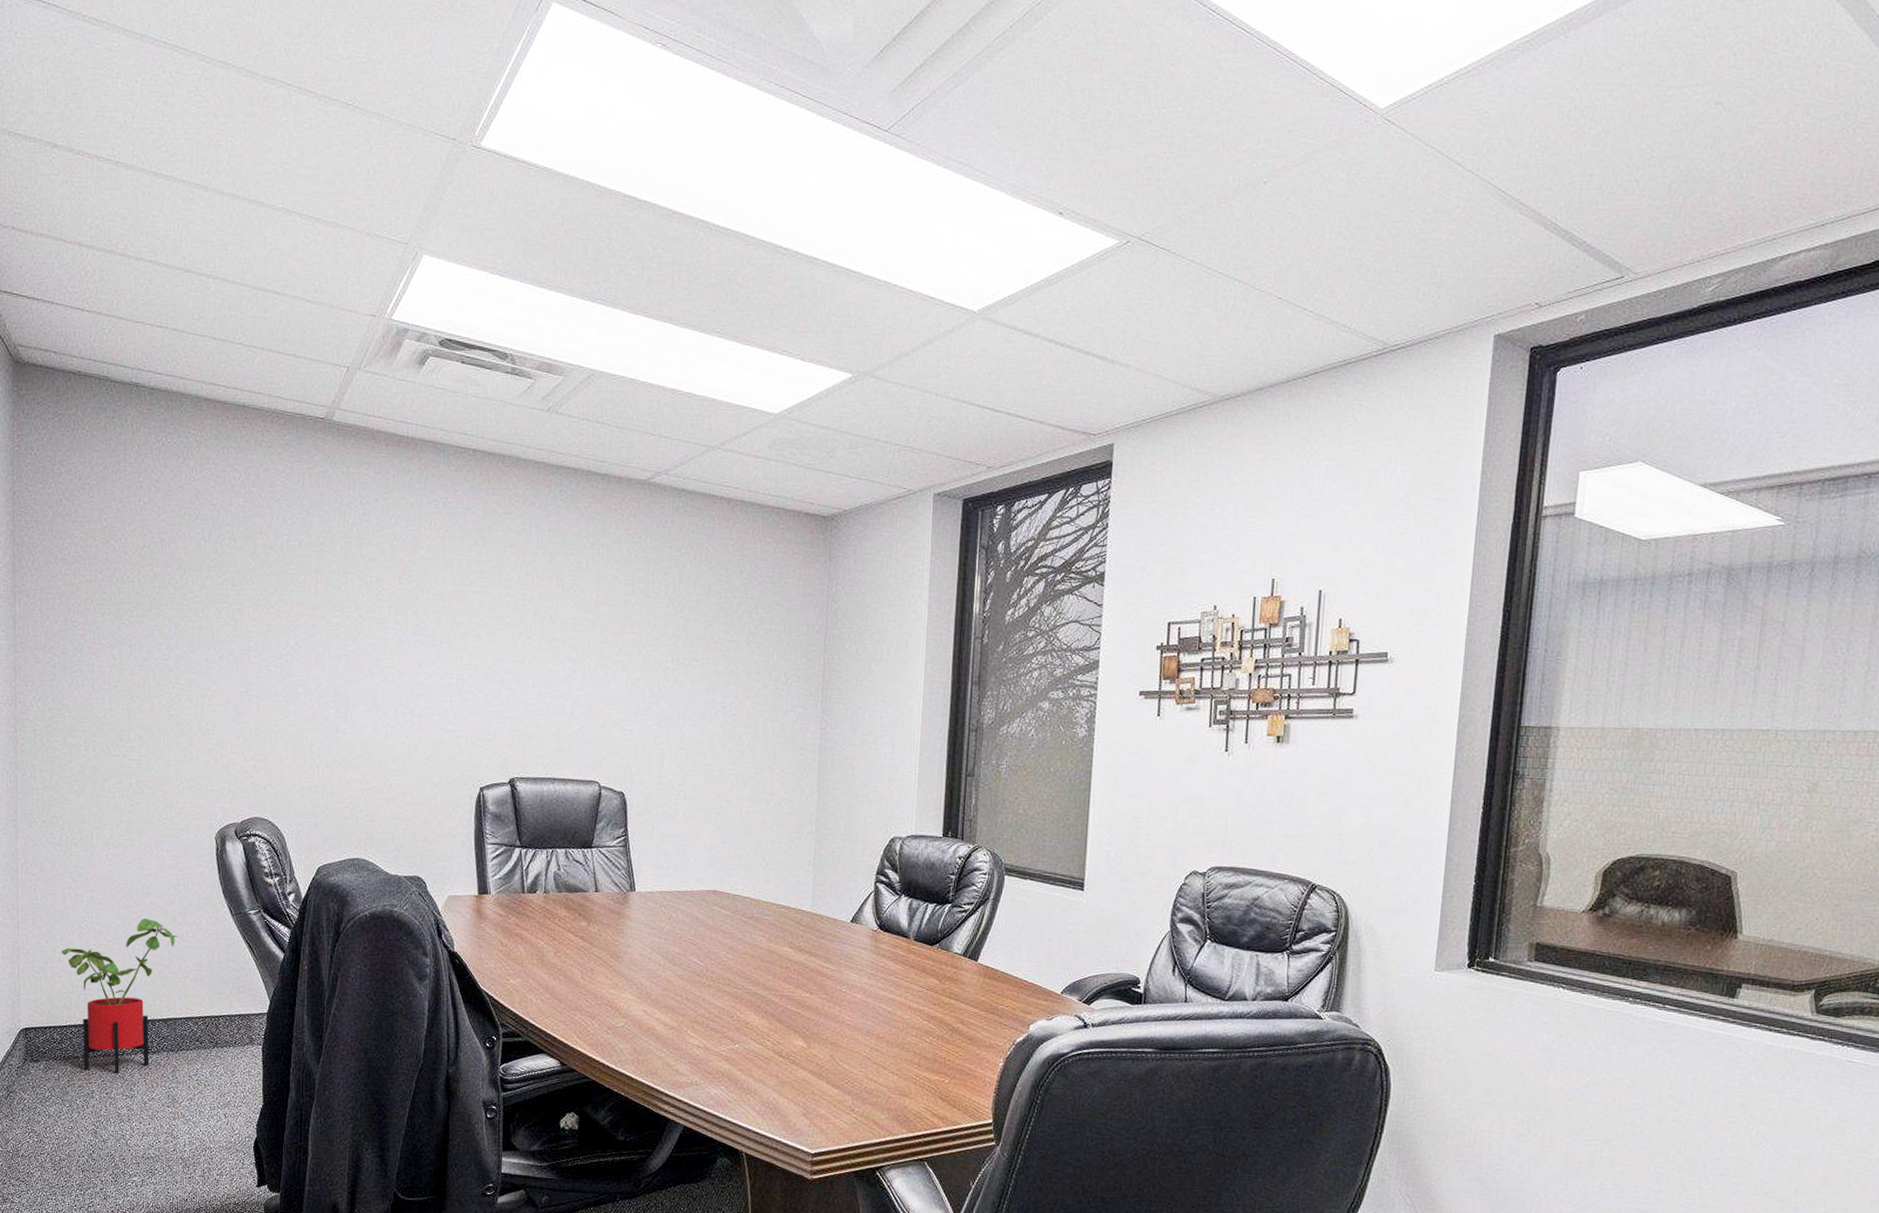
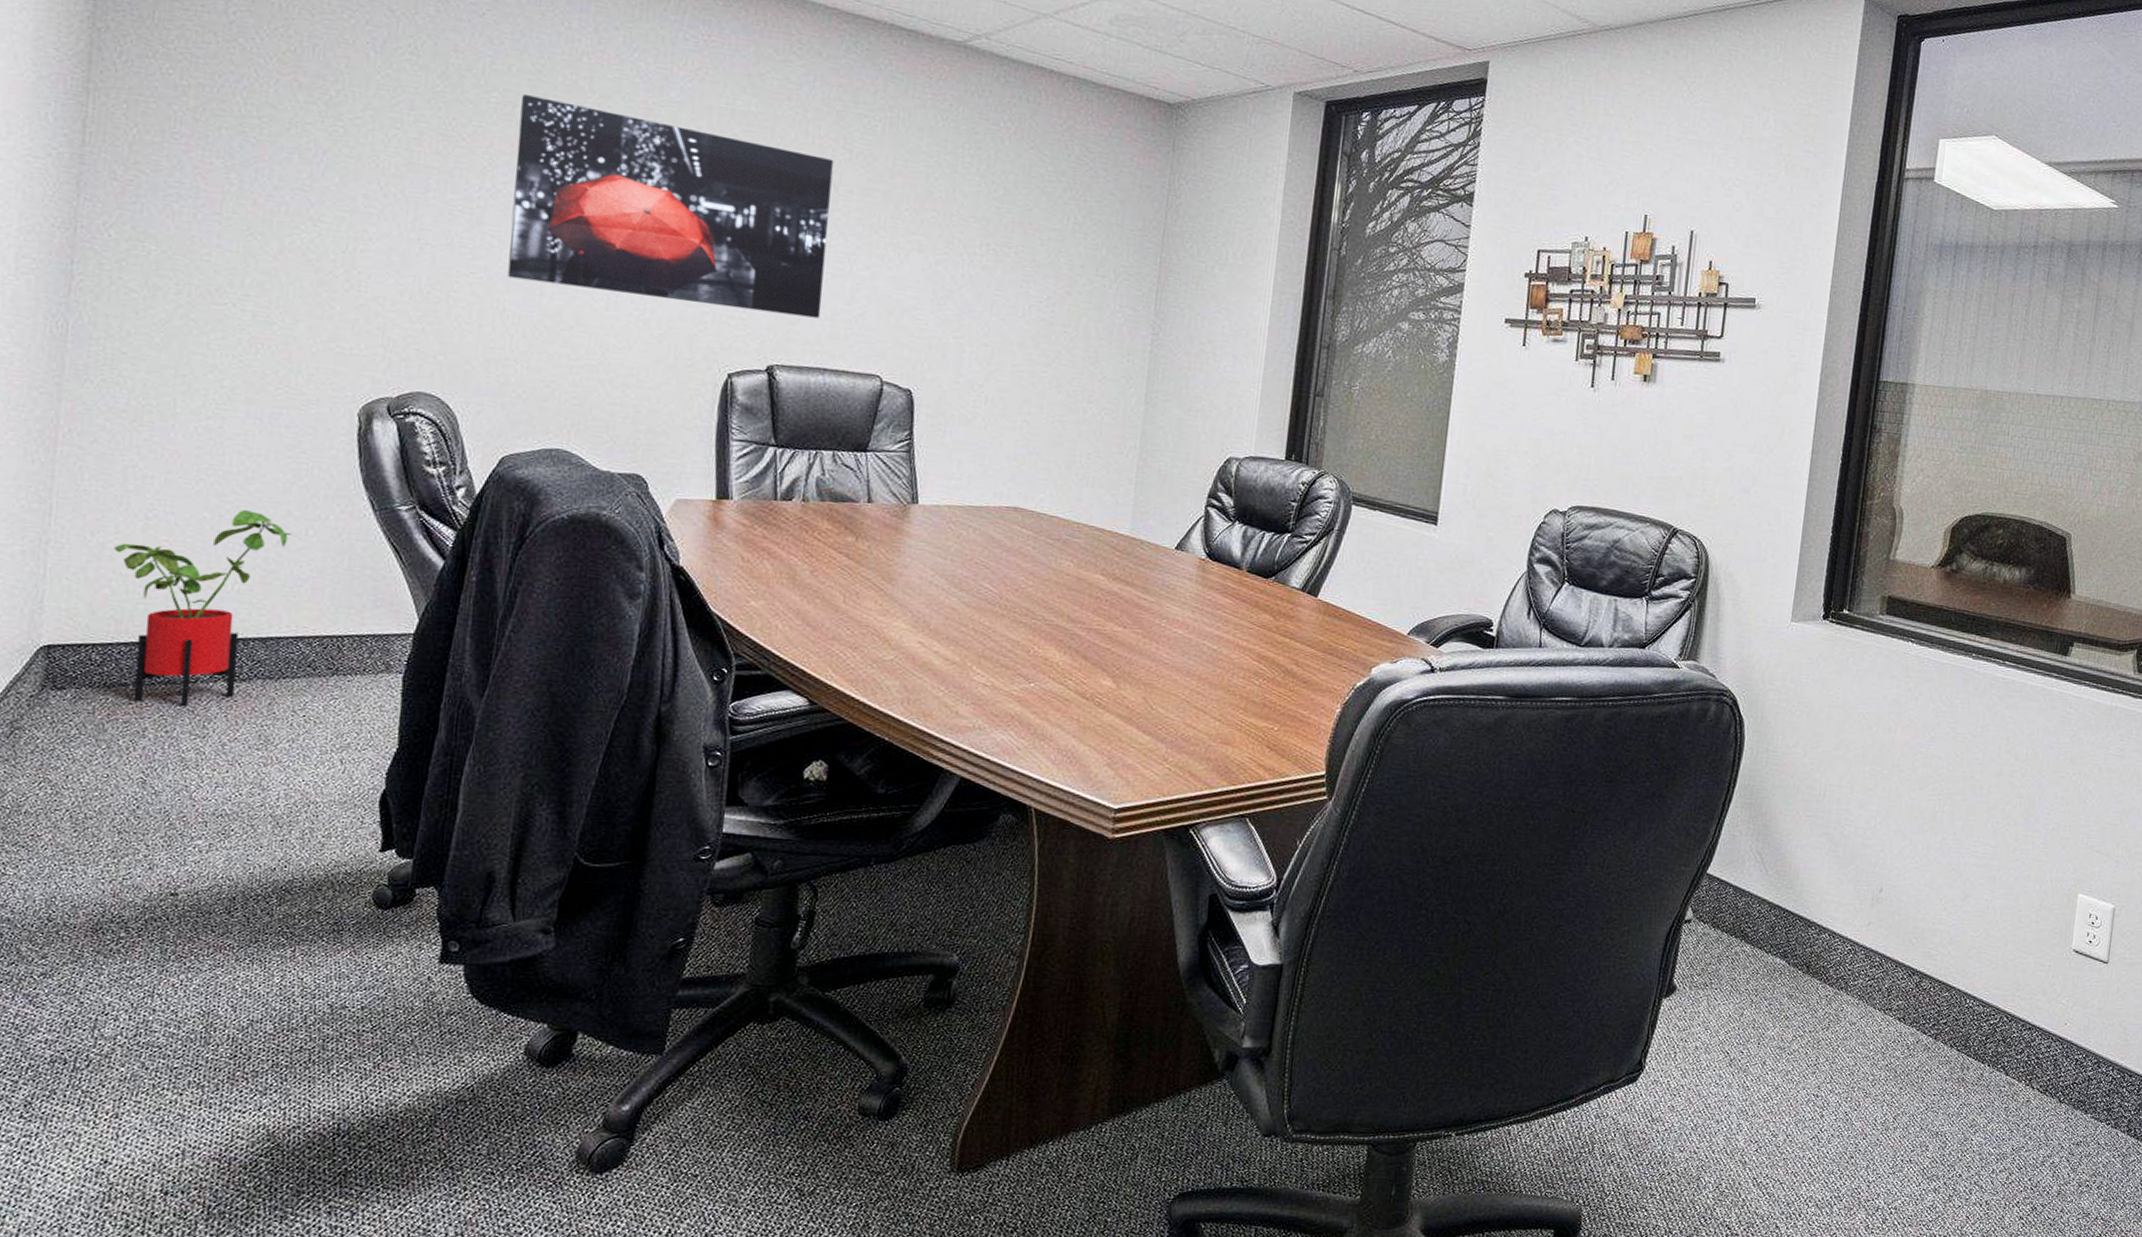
wall art: none [311,564,550,735] -> present [507,94,834,318]

